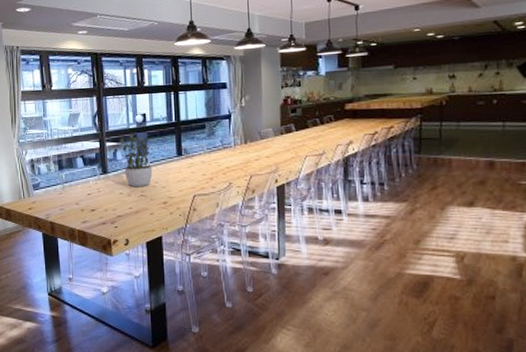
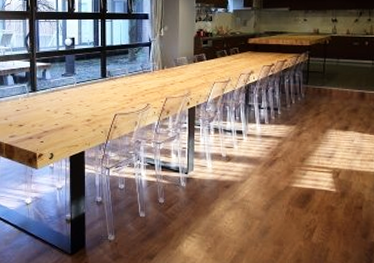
potted plant: present [116,133,153,186] -> none [46,55,80,104]

